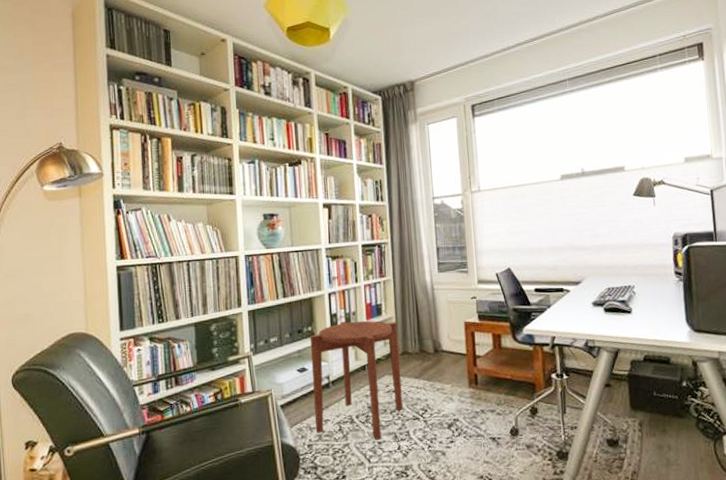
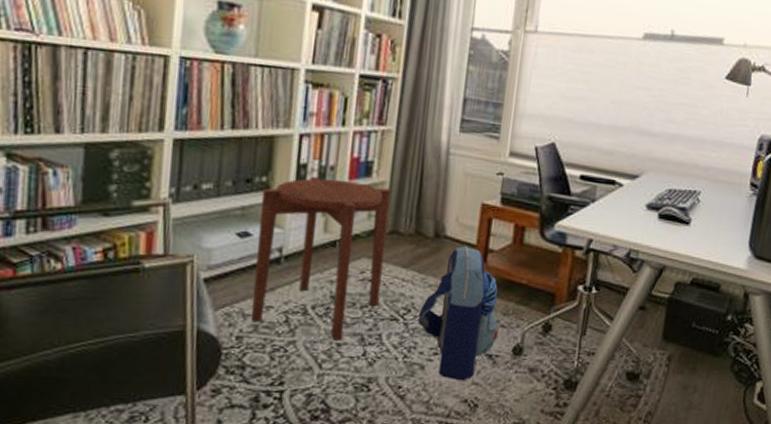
backpack: none [433,355,496,461] -> present [417,245,499,381]

